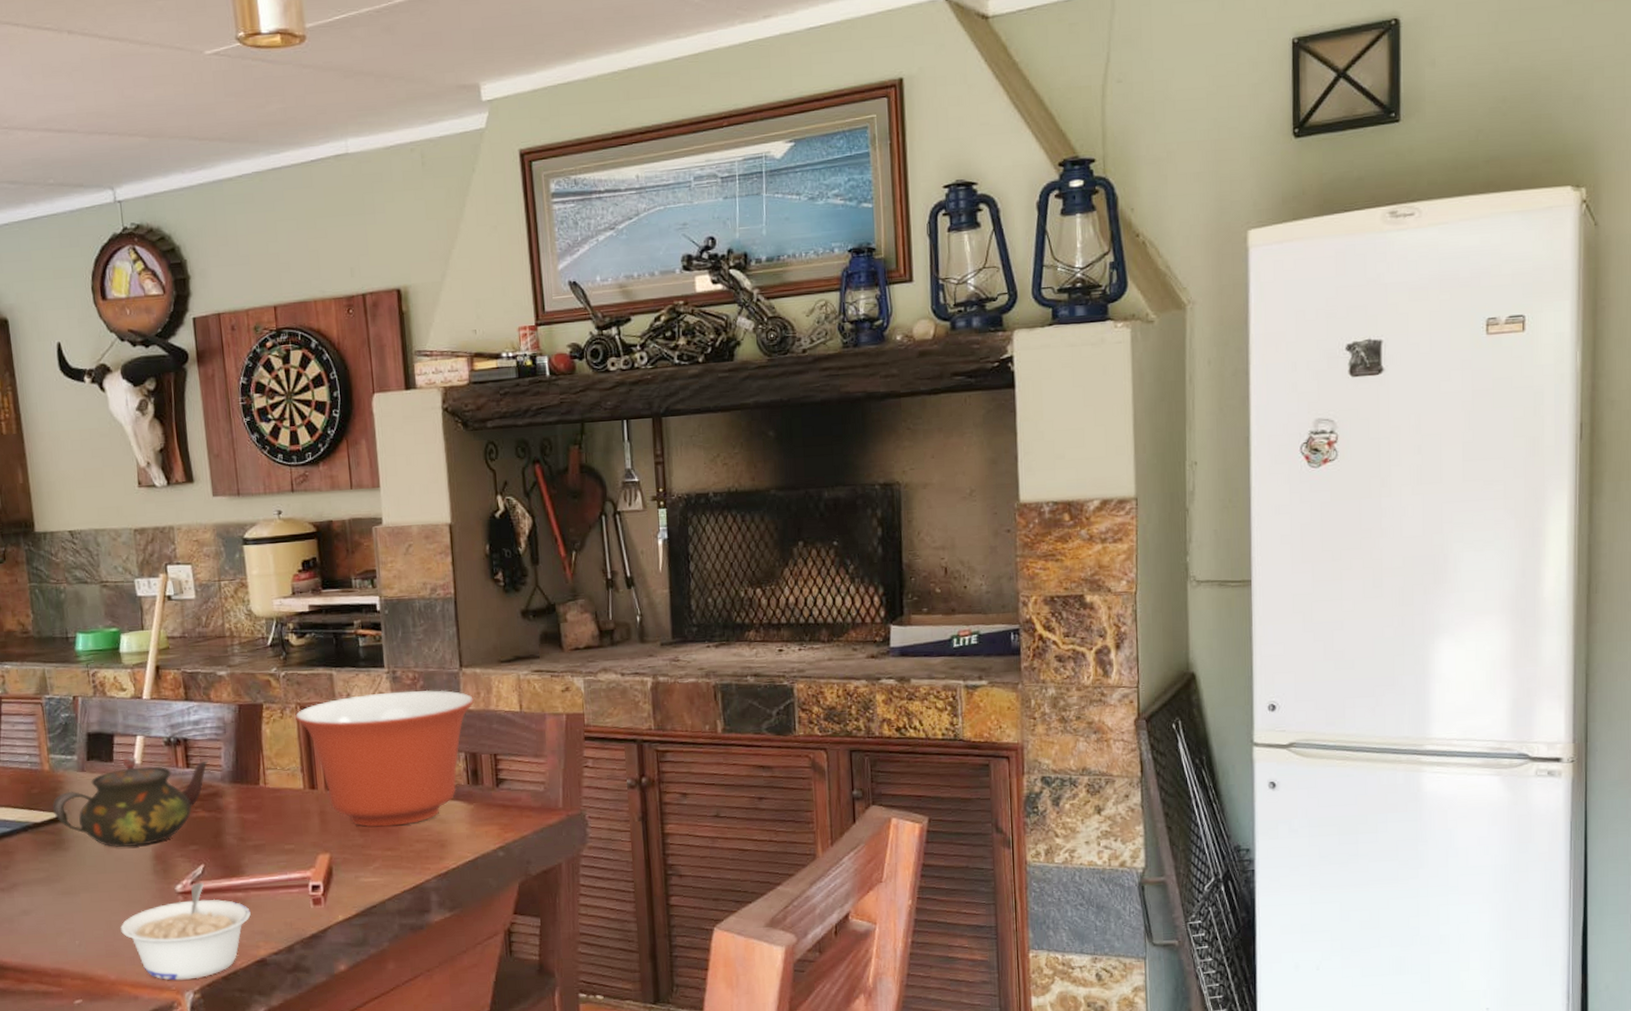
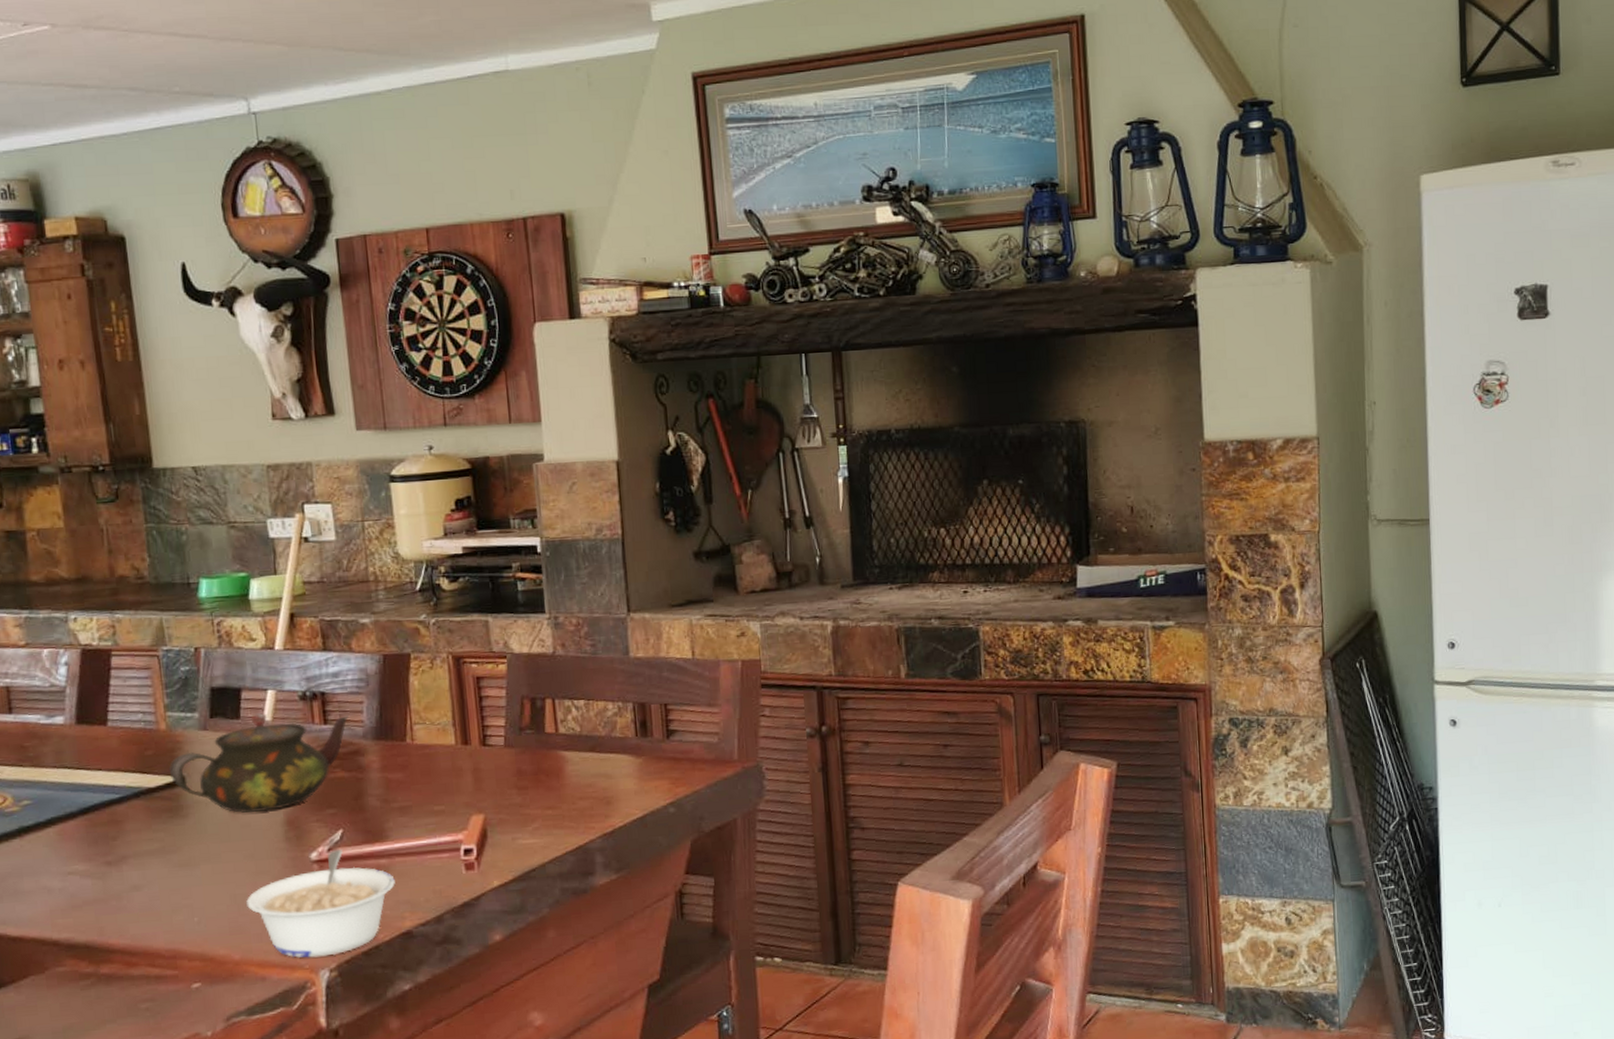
mixing bowl: present [295,689,475,828] -> none [447,636,644,785]

